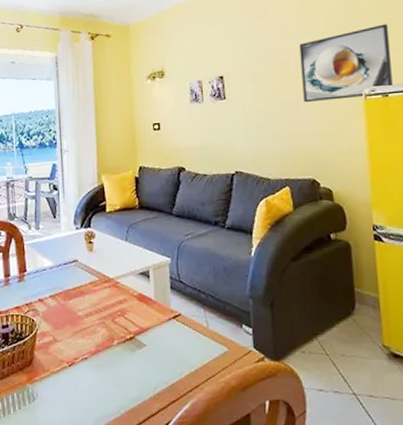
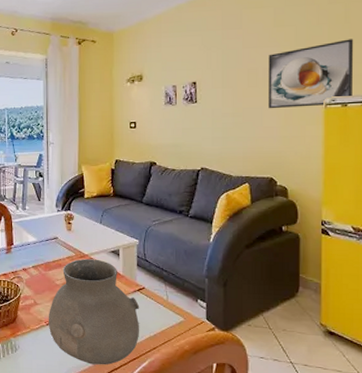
vase: none [70,283,179,411] -> present [48,259,140,365]

